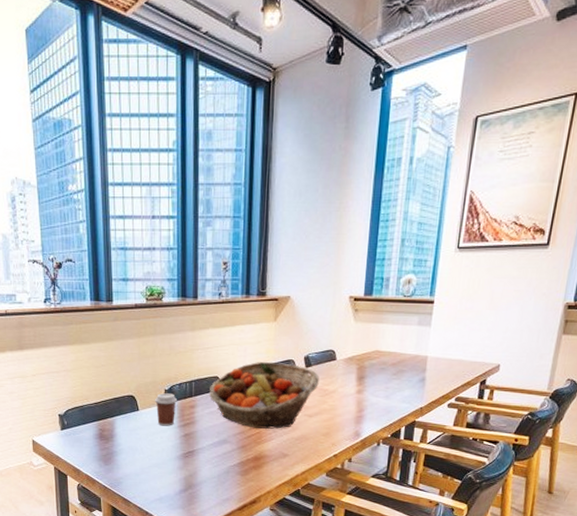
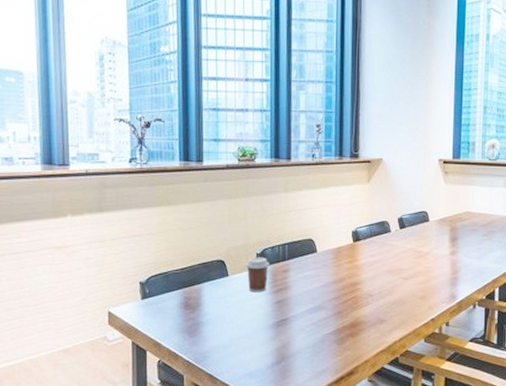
fruit basket: present [209,361,319,429] -> none [303,223,413,293]

